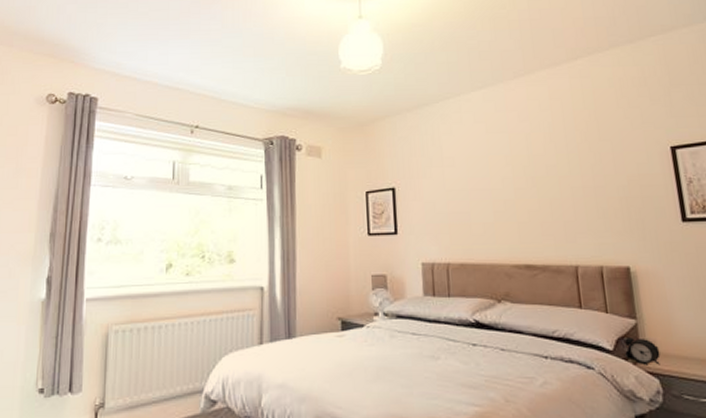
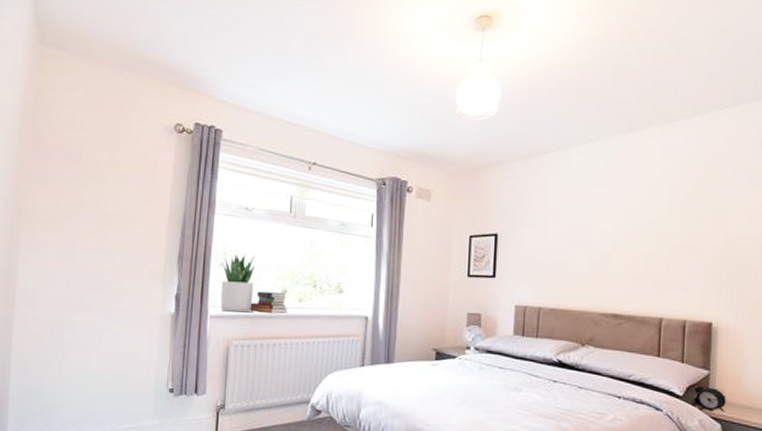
planter: none [98,226,136,294] -> present [220,254,255,313]
books: none [131,267,174,292] -> present [250,291,288,314]

